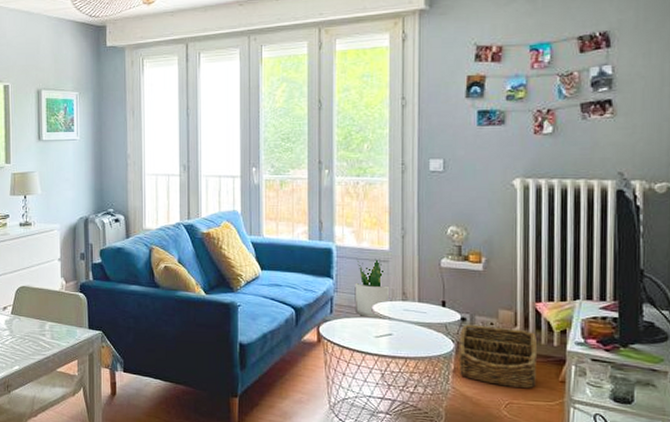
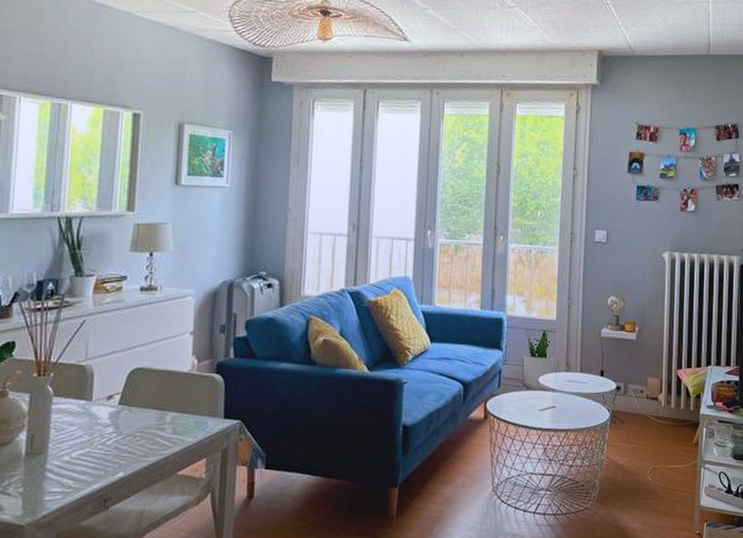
basket: present [458,324,538,388] -> none [613,393,678,452]

